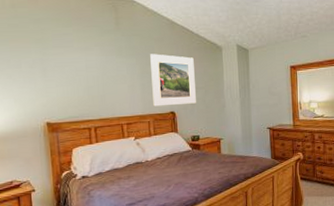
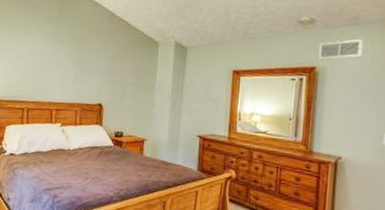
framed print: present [150,54,196,107] -> none [83,44,128,99]

